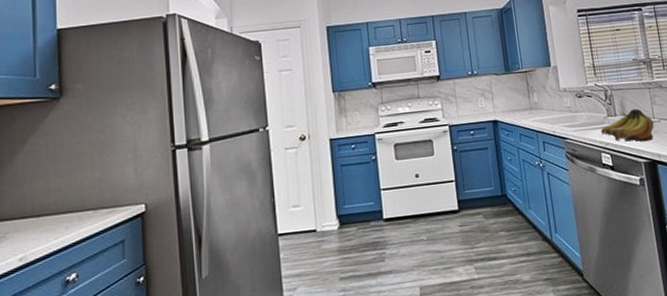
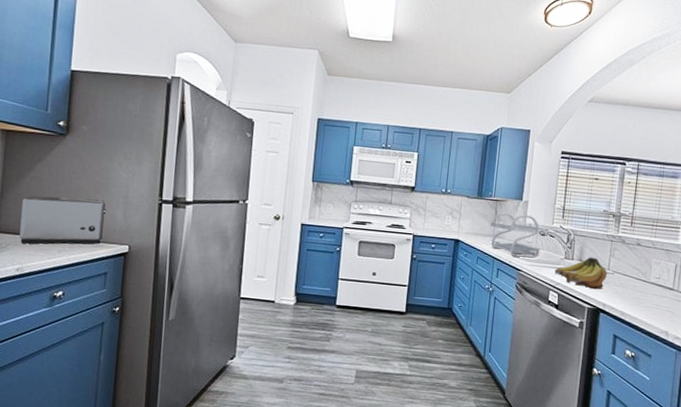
toaster: none [18,160,114,228] -> present [19,196,106,245]
dish rack: none [524,79,582,126] -> present [490,212,540,259]

